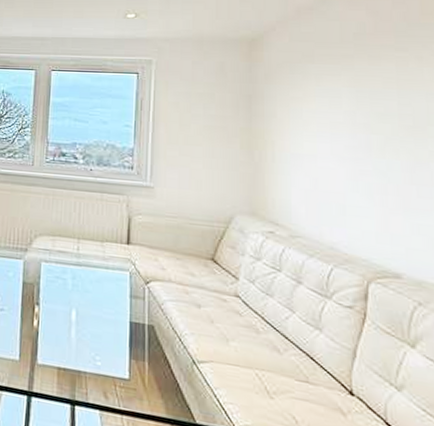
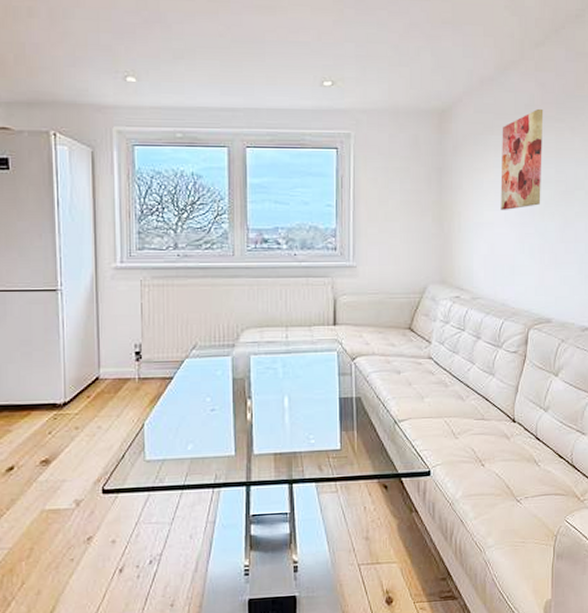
wall art: none [324,37,380,143] -> present [500,108,544,210]

